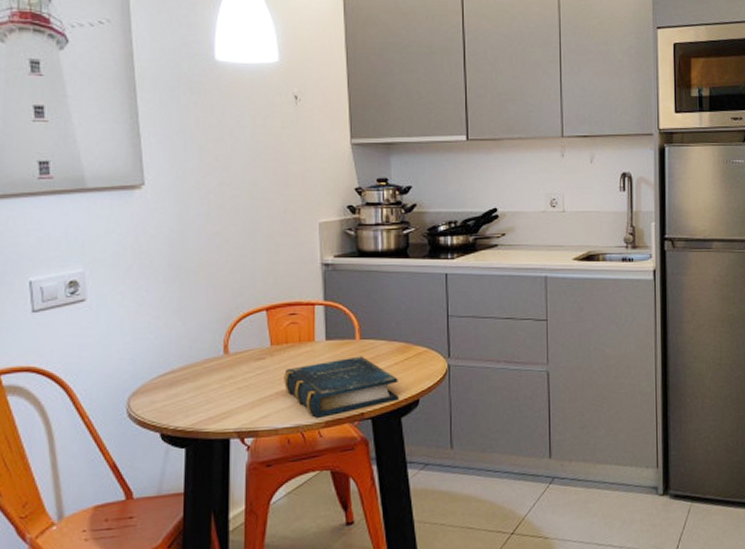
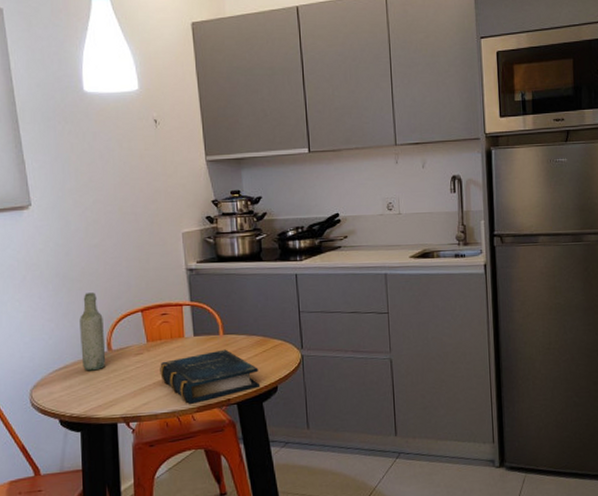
bottle: none [192,287,221,377] -> present [80,292,105,371]

